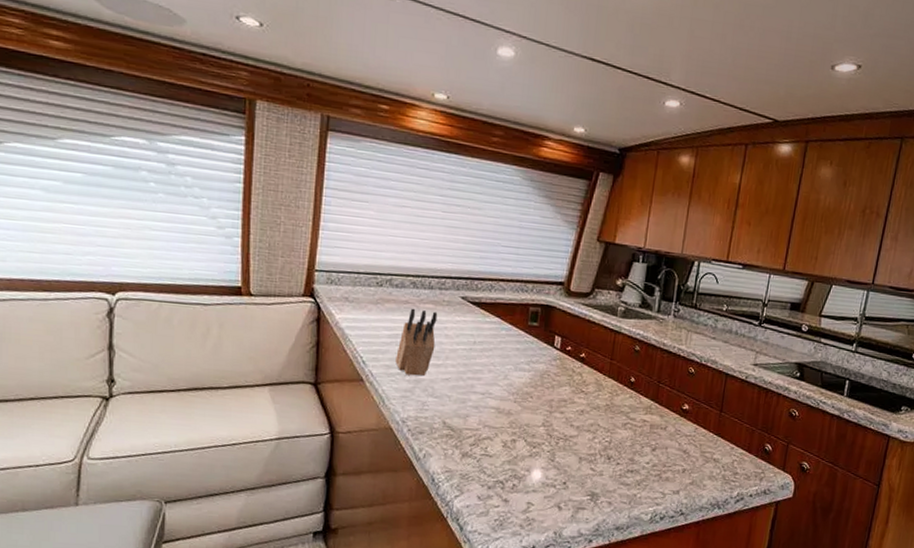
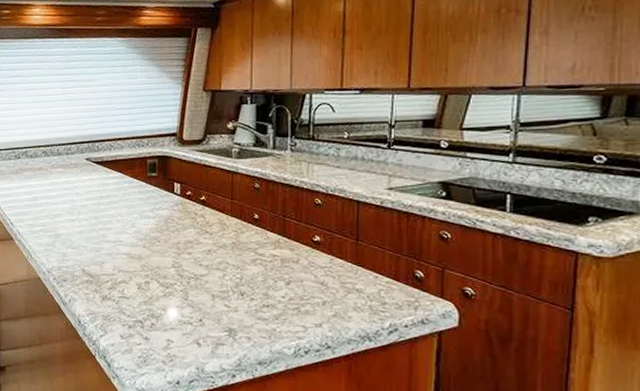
knife block: present [395,308,438,376] -> none [37,173,69,231]

